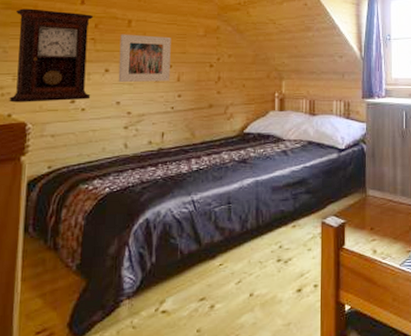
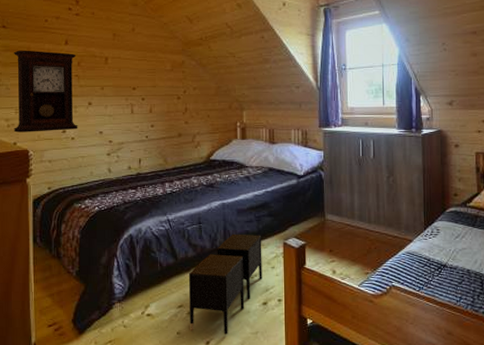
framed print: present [118,34,171,82] -> none [99,70,143,114]
nightstand: none [212,214,298,328] -> present [188,233,262,334]

